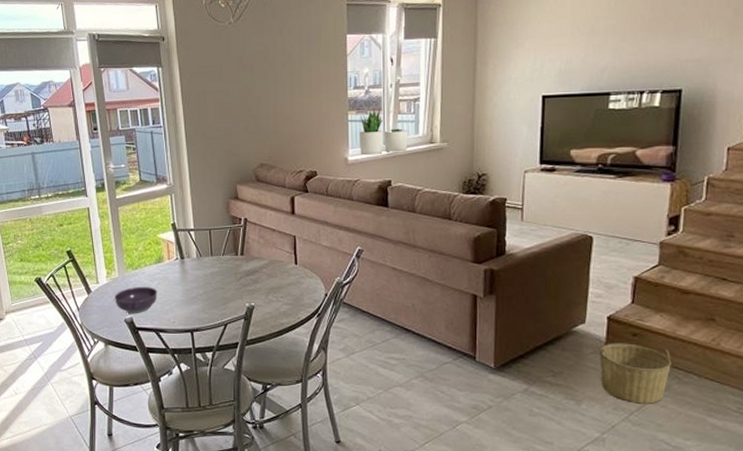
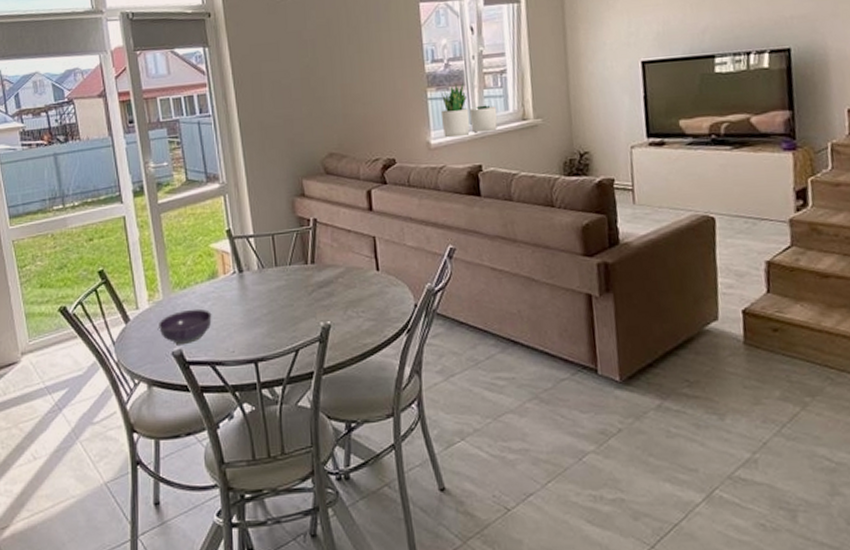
basket: present [599,343,671,404] -> none [737,340,821,413]

